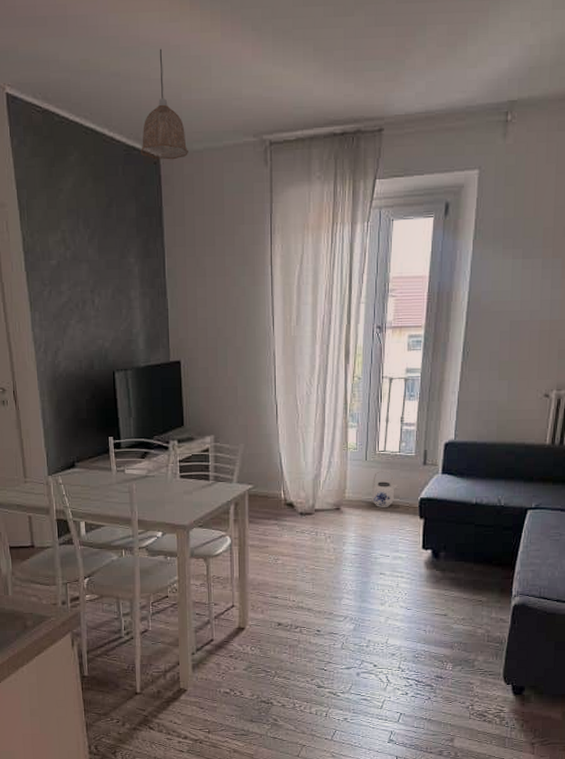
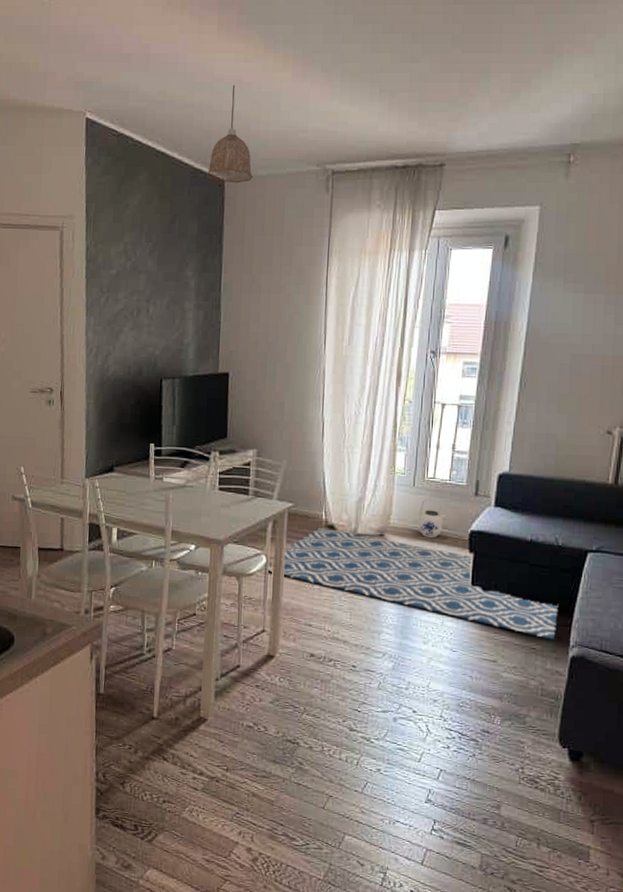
rug: none [232,506,502,592] -> present [267,527,559,640]

